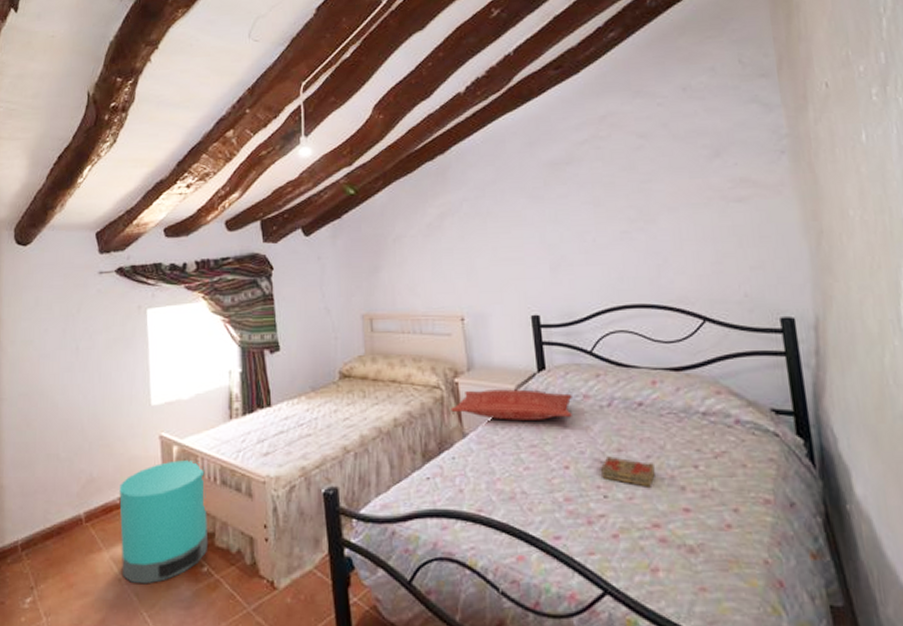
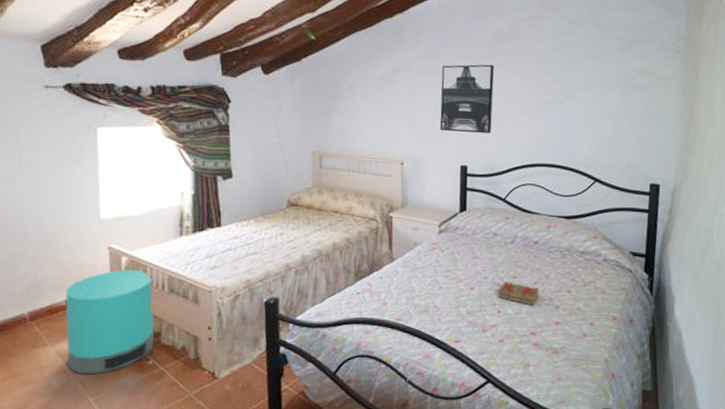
pillow: present [450,389,572,420] -> none [383,224,485,251]
wall art: none [495,196,563,278] -> present [439,64,494,133]

